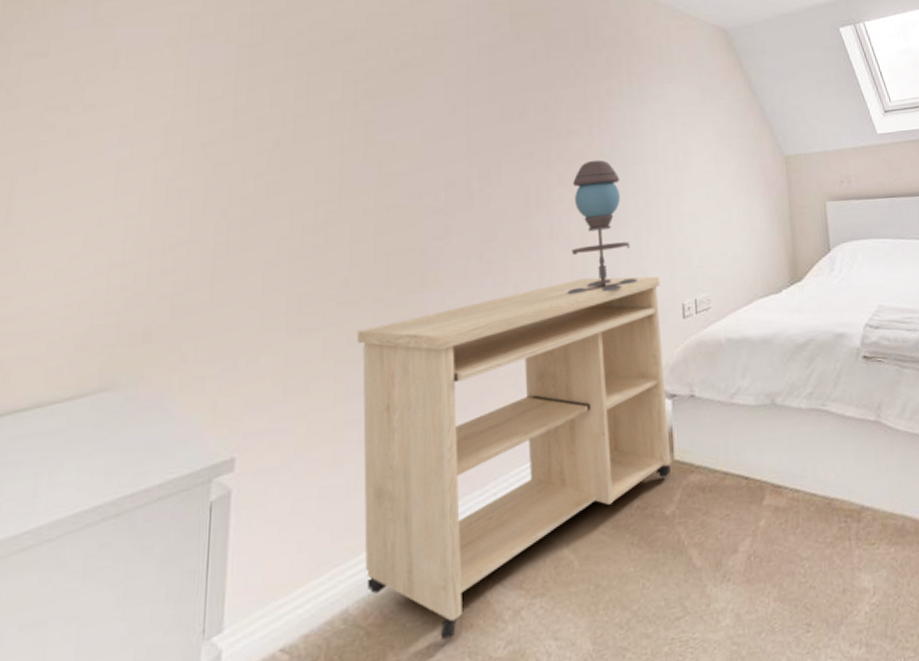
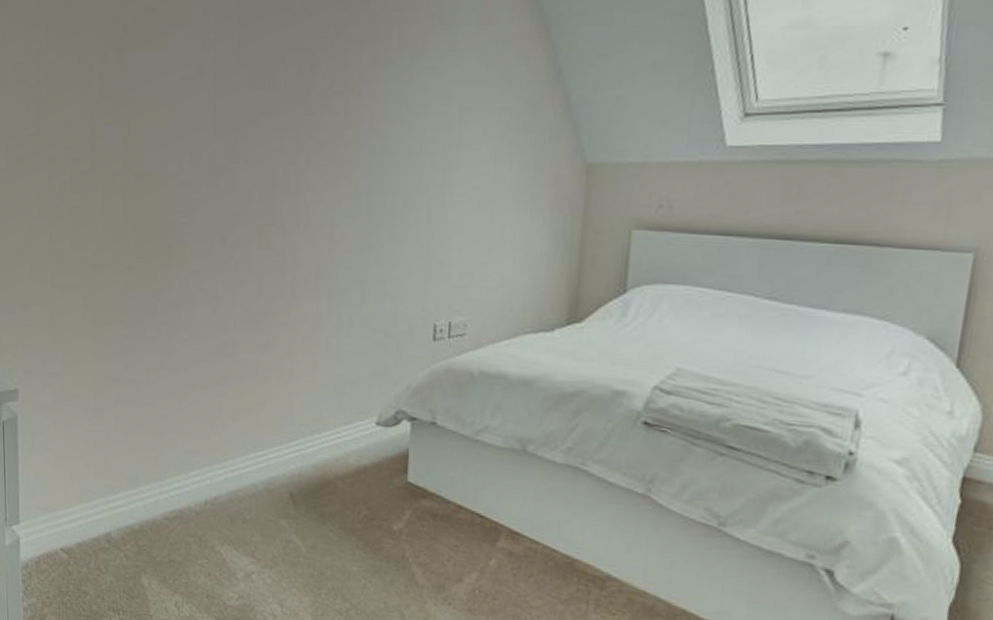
desk: present [357,276,672,641] -> none [111,279,412,580]
table lamp: present [567,160,639,295] -> none [310,144,388,298]

